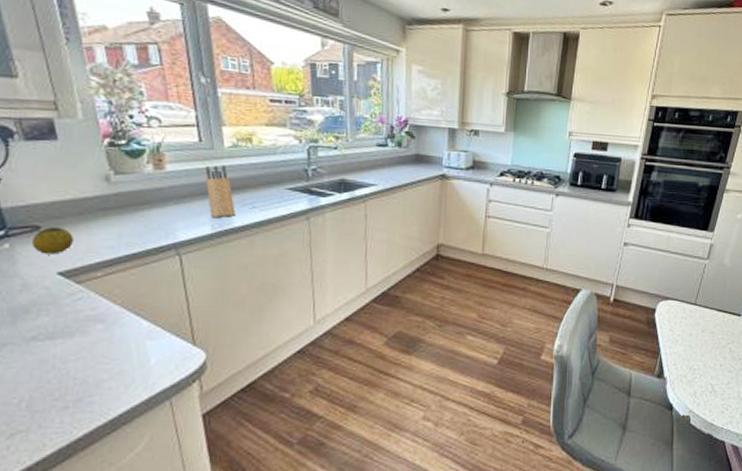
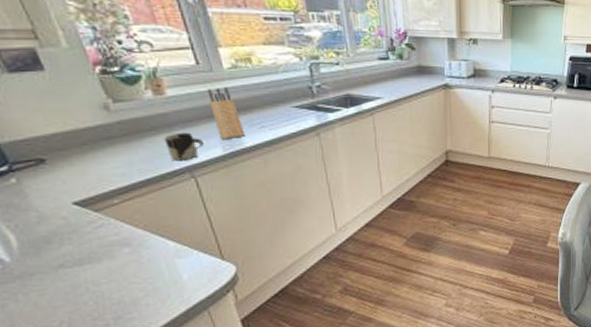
fruit: present [32,227,74,255] -> none [39,159,83,186]
cup: none [156,208,194,237] -> present [164,132,204,161]

